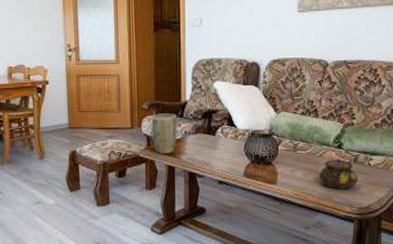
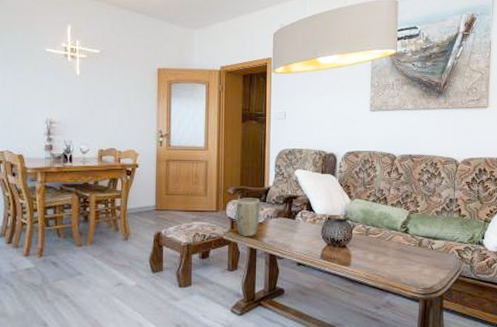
teapot: present [318,158,358,190] -> none [388,242,422,271]

